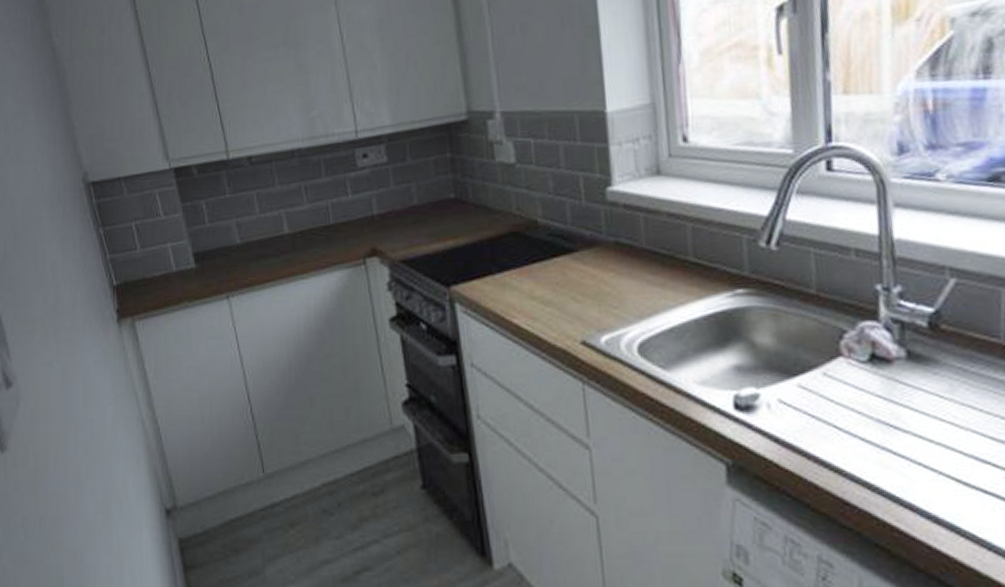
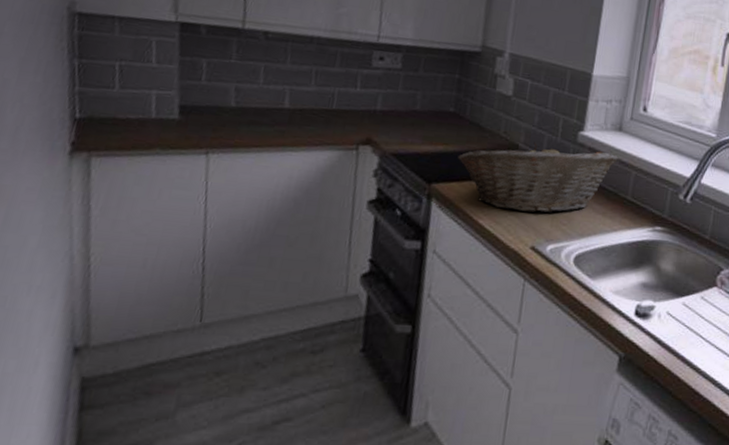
fruit basket: none [472,206,665,302] -> present [457,142,618,213]

